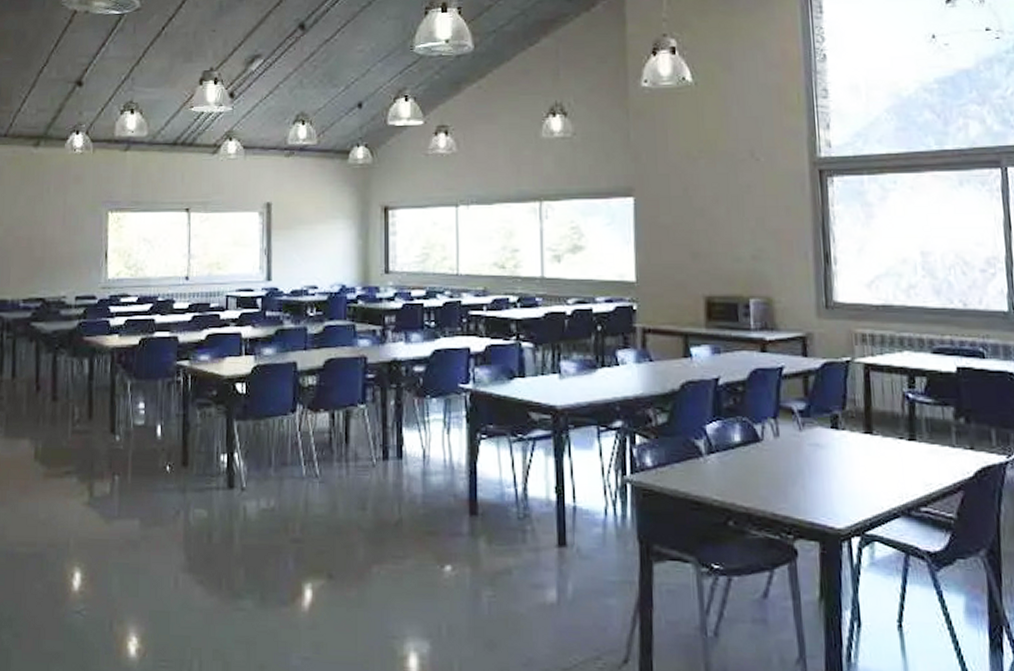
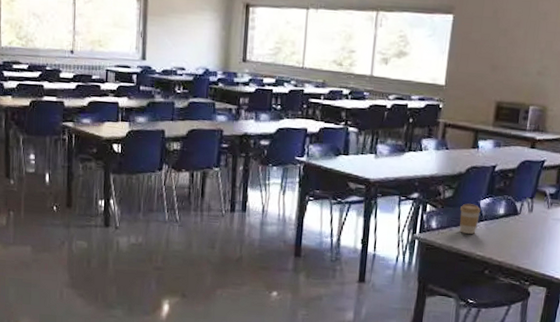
coffee cup: none [681,430,708,471] -> present [459,203,481,234]

